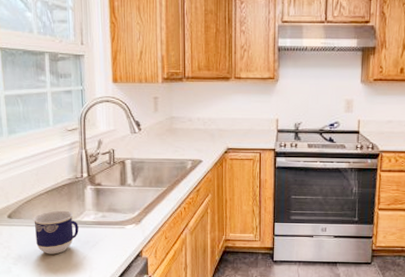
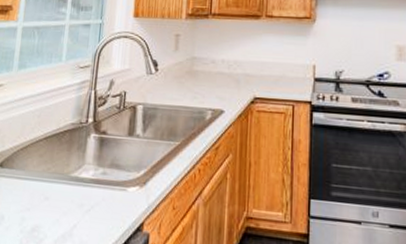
cup: present [33,210,79,254] -> none [23,161,75,218]

